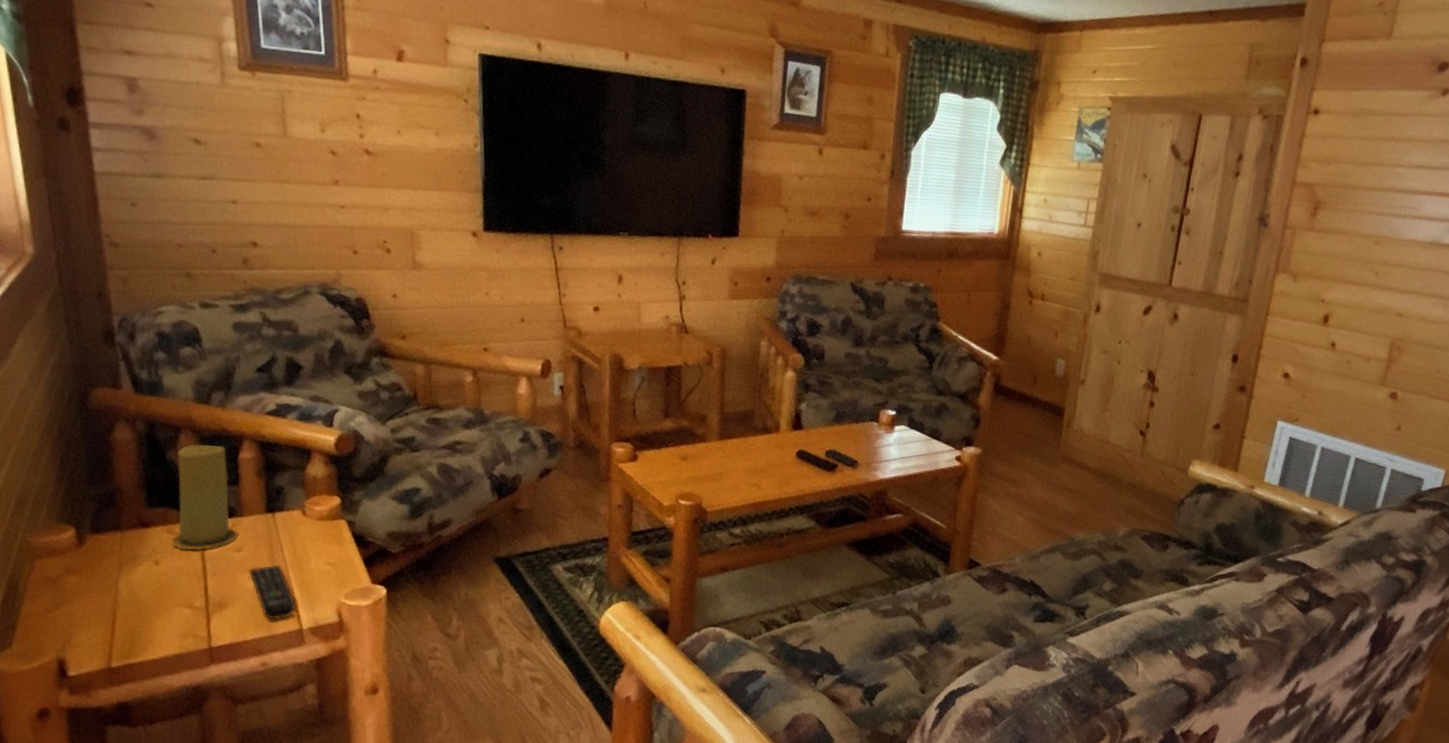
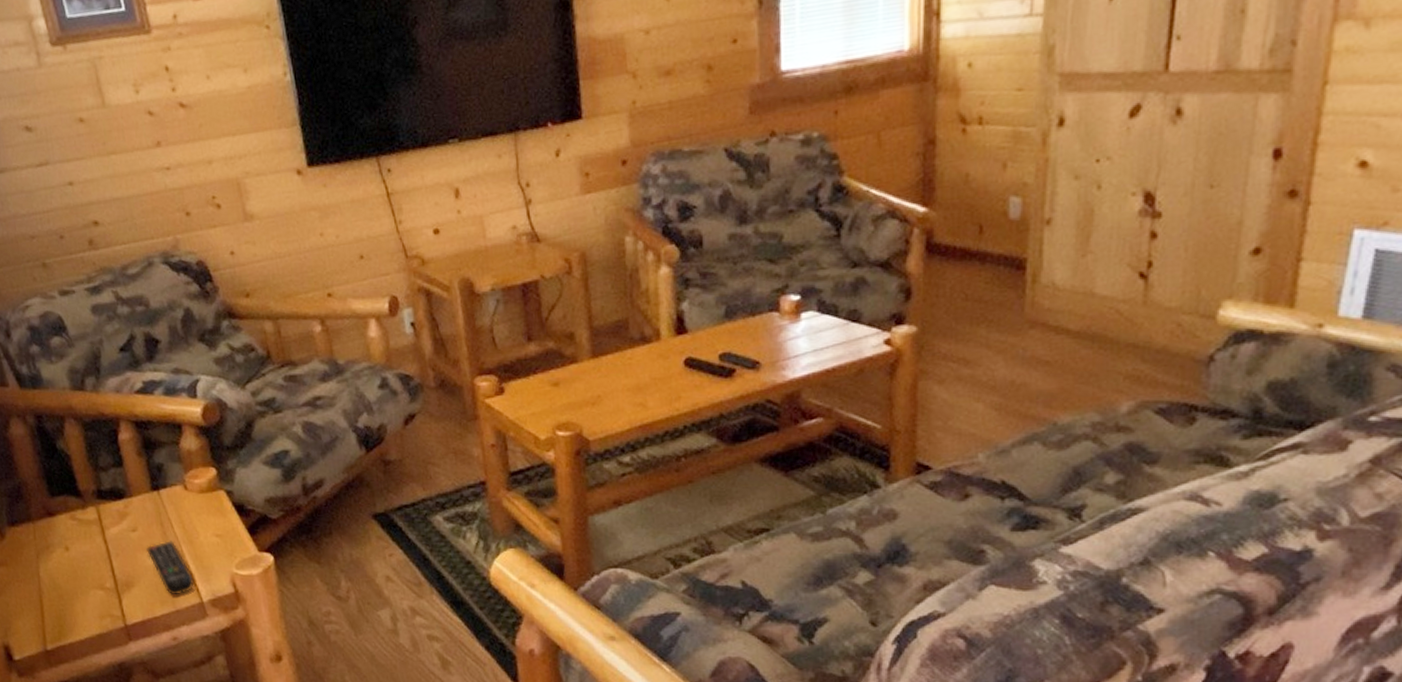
candle: present [172,443,238,550] -> none [65,430,131,534]

